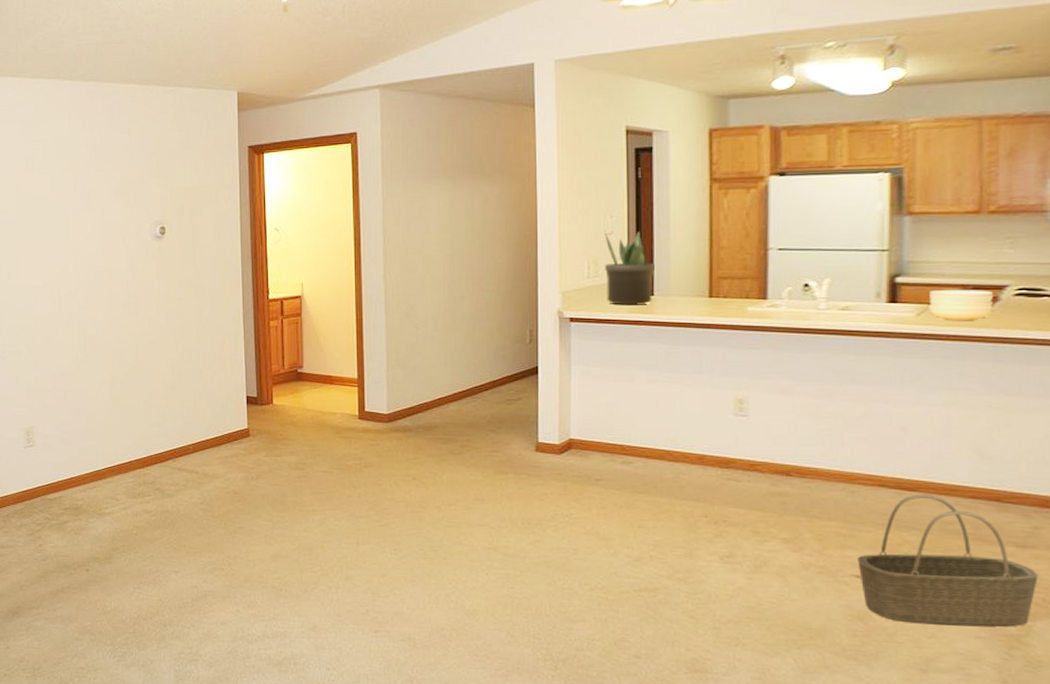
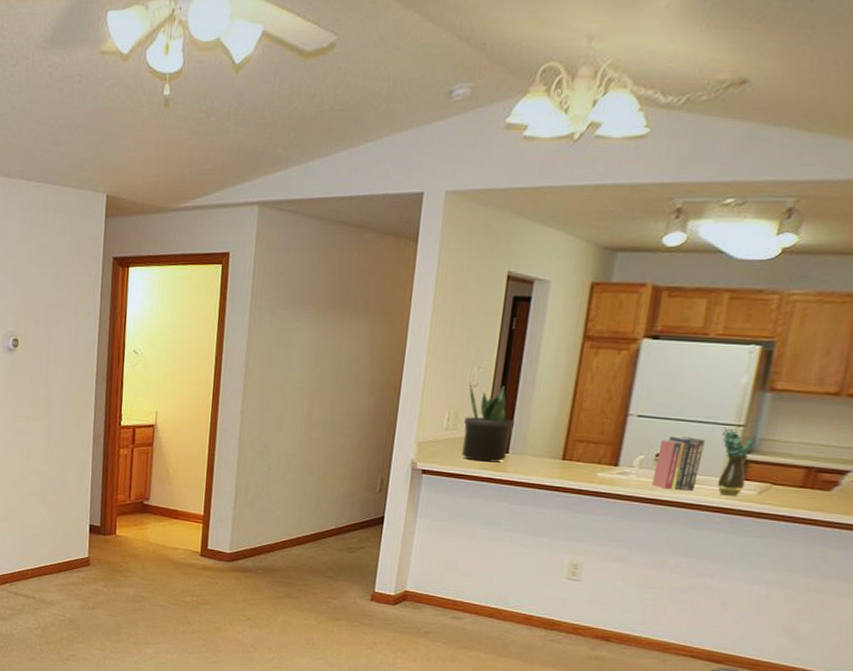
books: none [804,265,852,319] -> present [651,436,705,492]
vase: none [868,253,903,321] -> present [716,427,756,498]
bowl: present [928,290,994,322] -> none [770,470,835,504]

